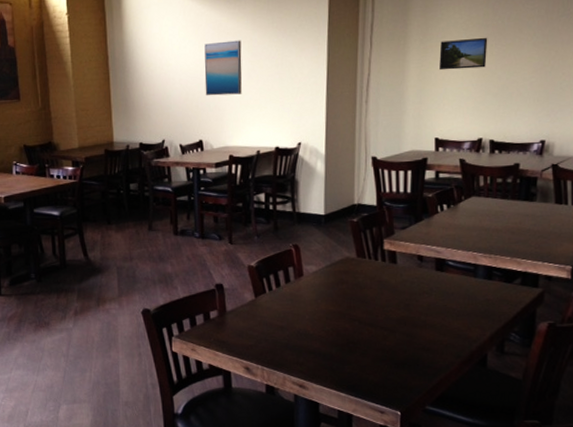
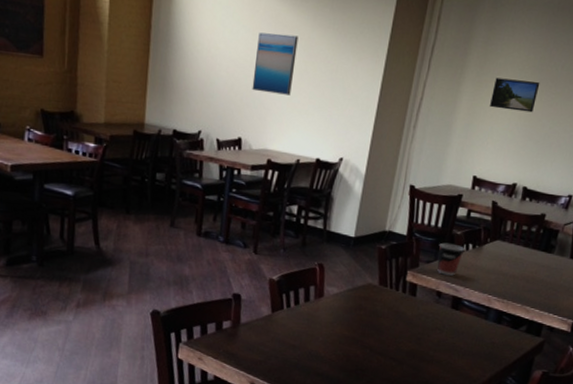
cup: none [411,206,440,239] -> present [437,242,465,276]

